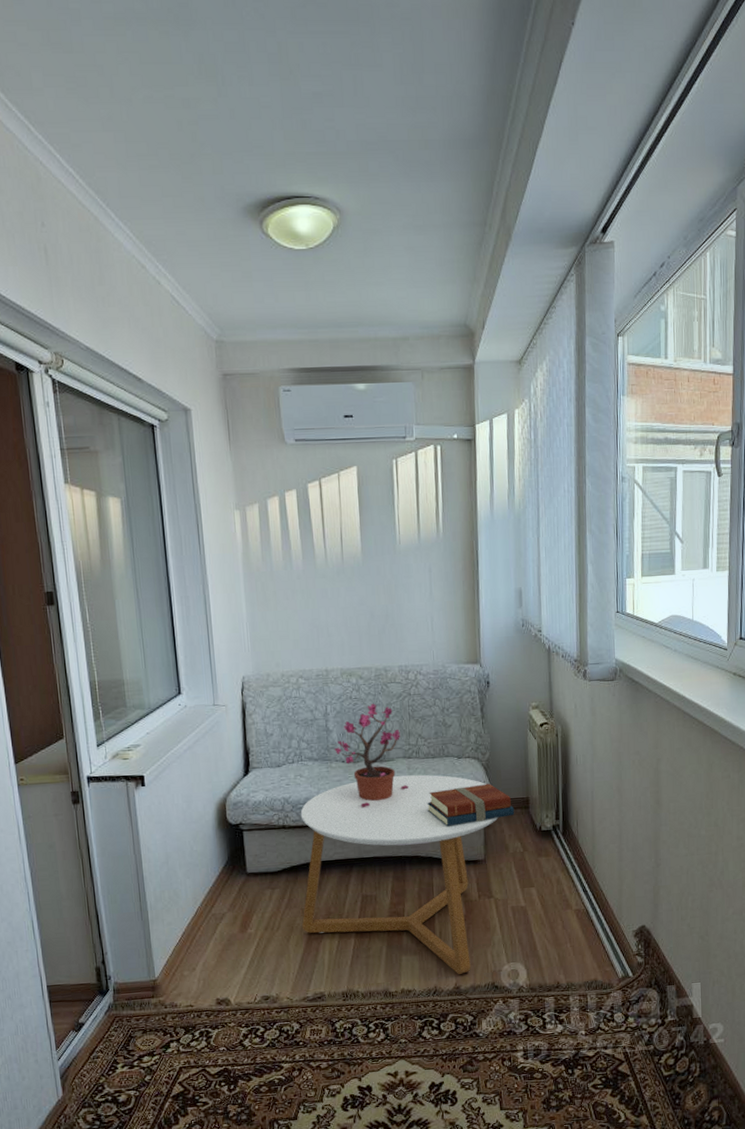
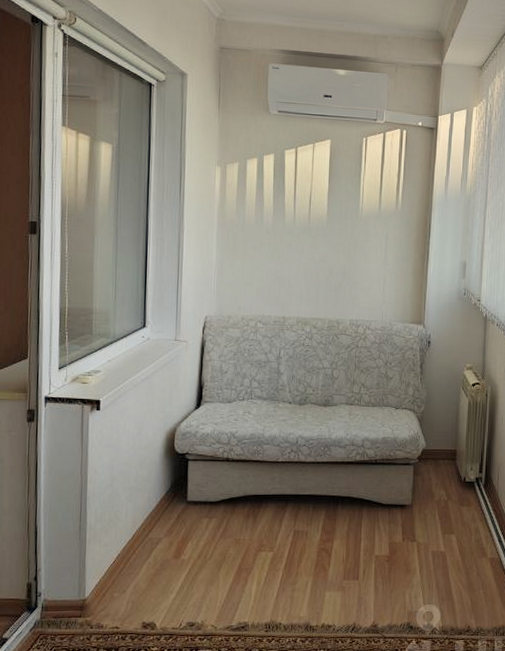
coffee table: present [300,774,498,974] -> none [234,420,427,613]
potted plant: present [333,703,408,807] -> none [282,351,348,447]
books: present [427,784,515,827] -> none [363,434,443,471]

